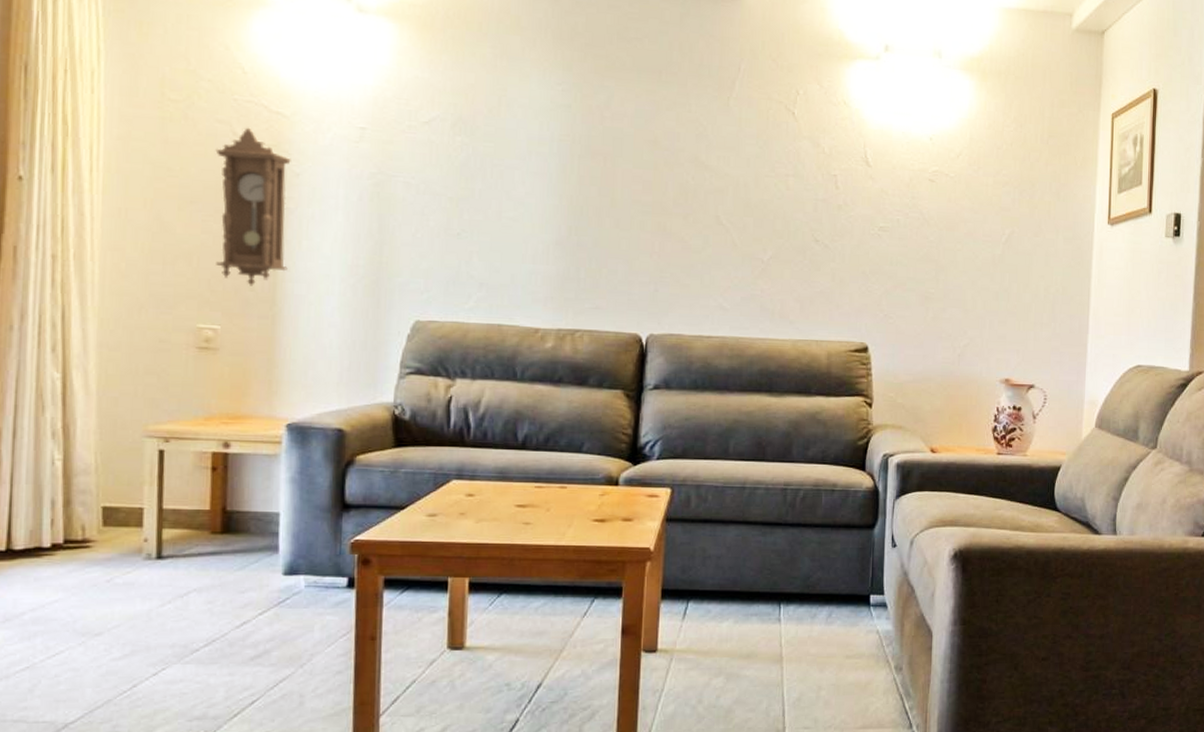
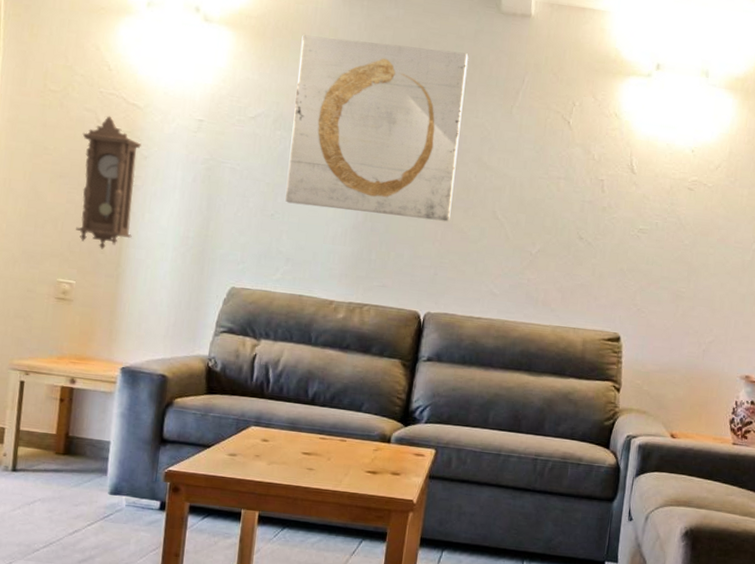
wall art: none [472,24,675,231] -> present [285,35,469,222]

